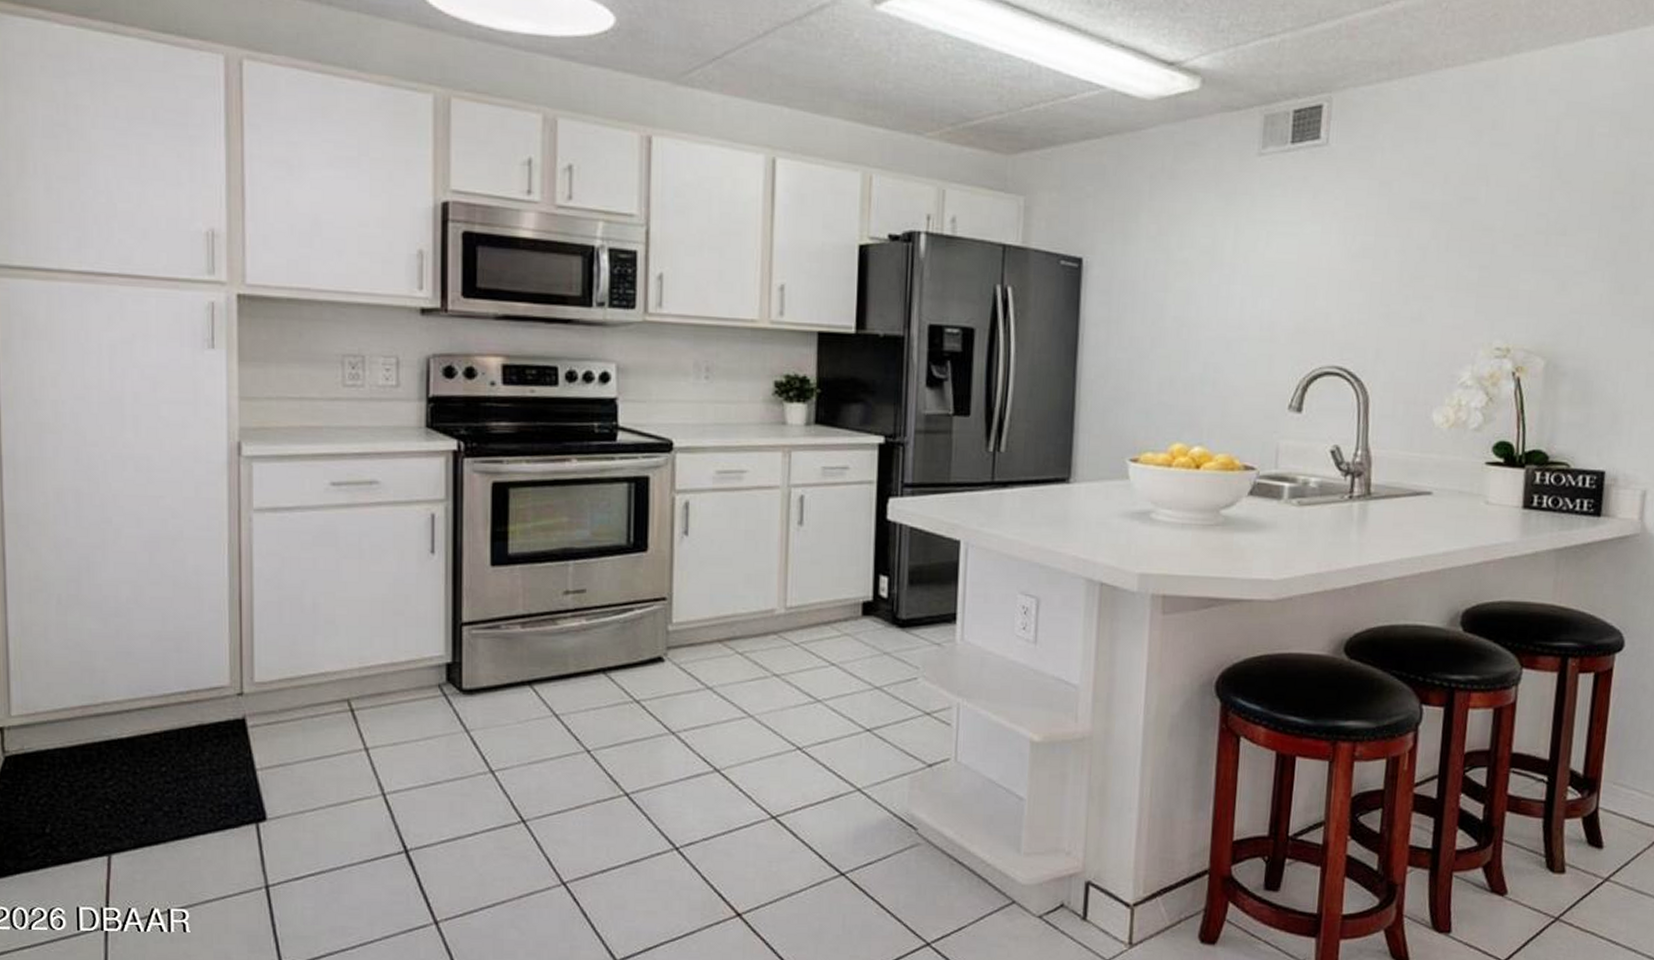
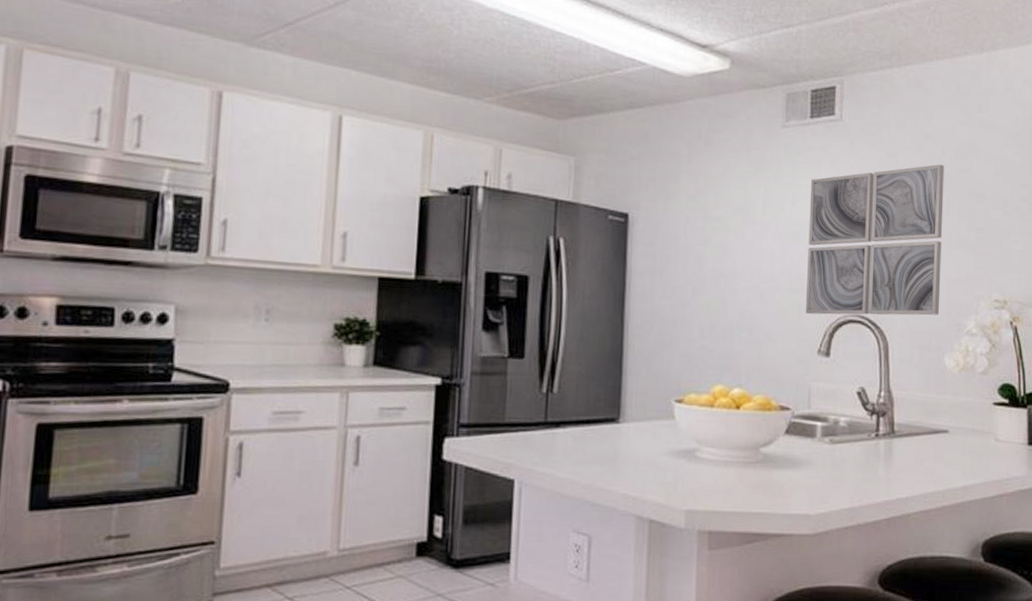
wall art: none [1276,192,1446,367] -> present [805,164,944,316]

